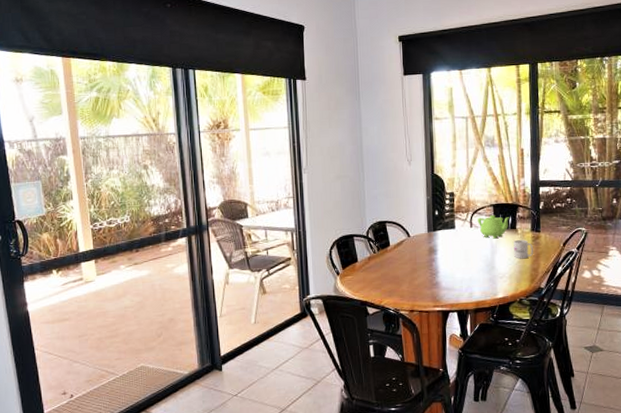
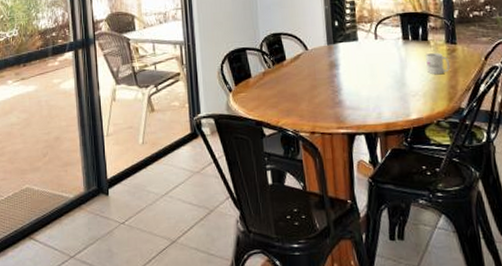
teapot: present [478,215,510,239] -> none [383,26,420,52]

